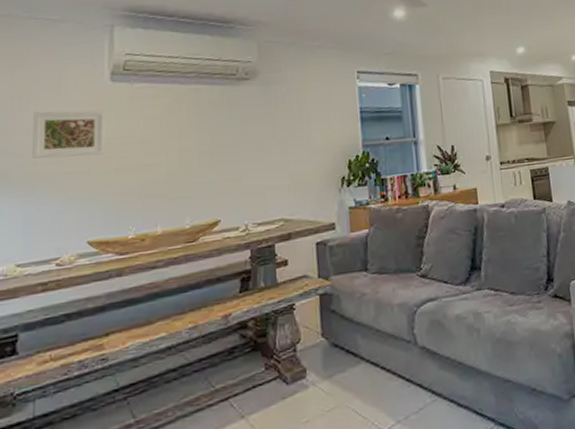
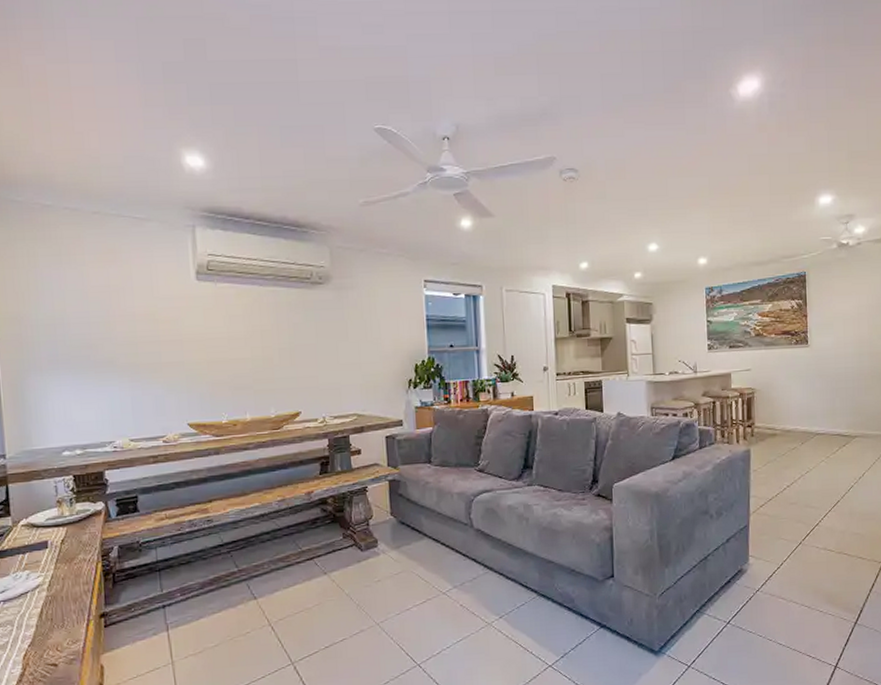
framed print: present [32,111,104,159] -> none [131,305,196,349]

